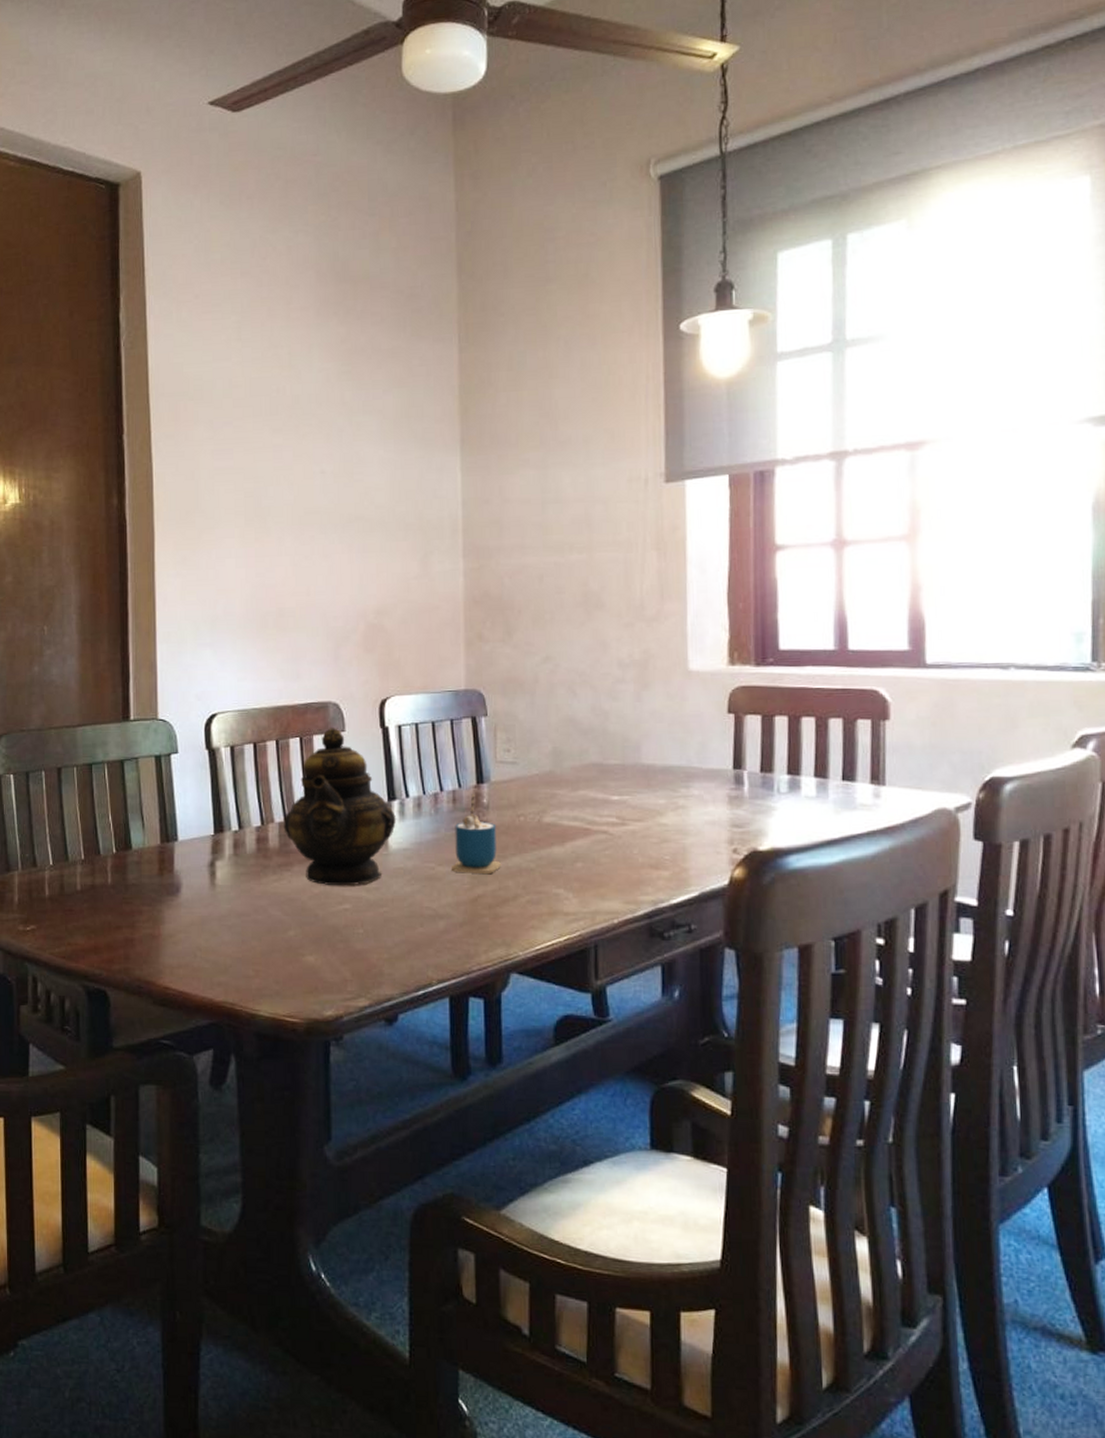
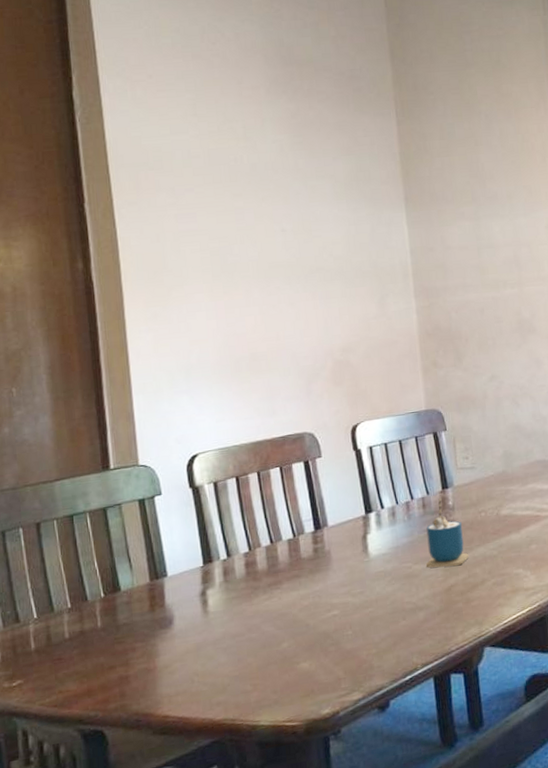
teapot: present [283,728,397,886] -> none [270,455,375,597]

